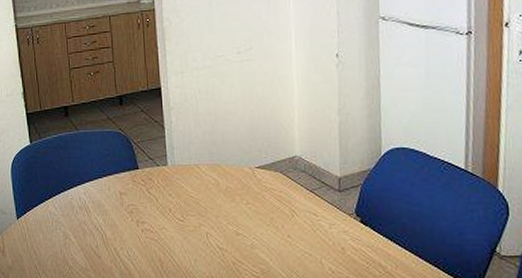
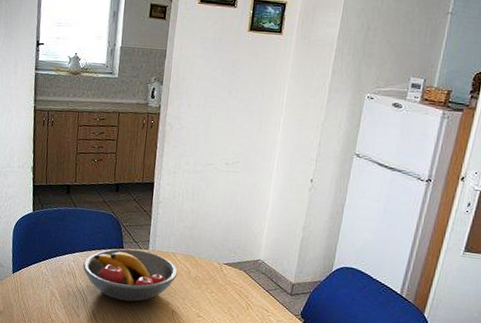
fruit bowl: none [96,167,205,230] -> present [83,248,178,302]

